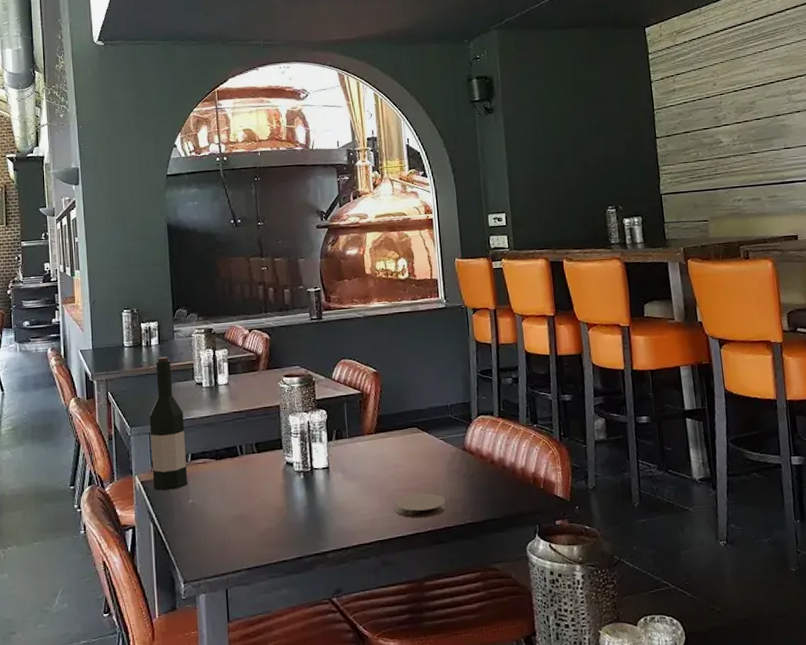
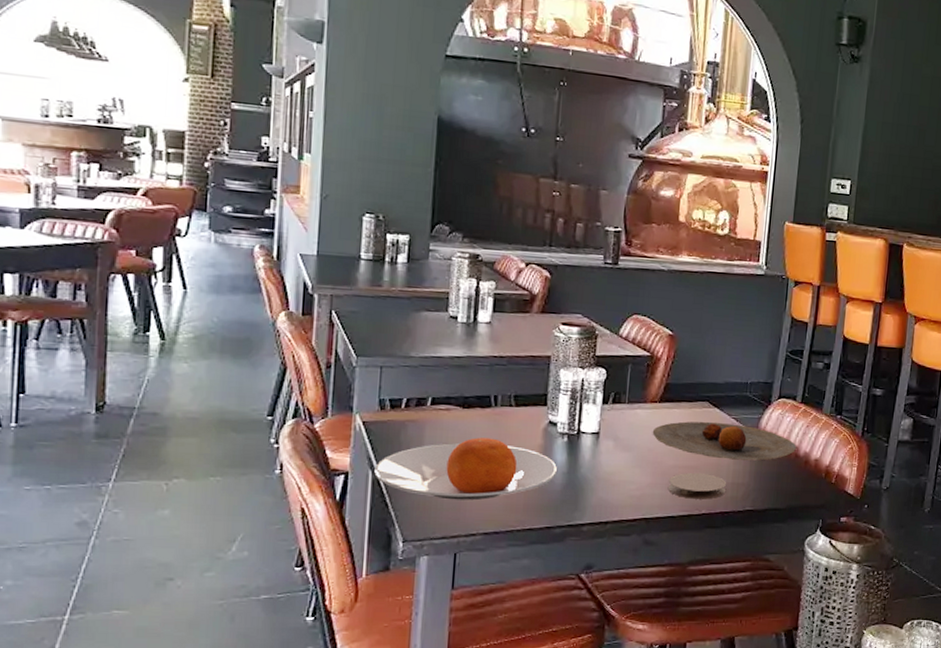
wine bottle: present [149,356,187,491] -> none [379,278,429,436]
plate: none [154,483,300,542] -> present [373,437,558,501]
plate: none [373,444,502,478] -> present [652,421,796,461]

